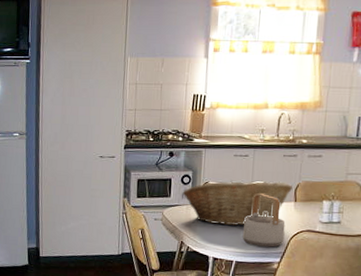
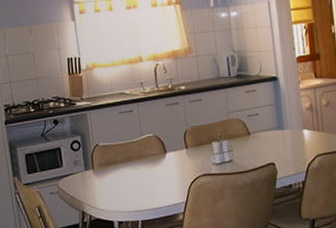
fruit basket: present [182,181,294,226] -> none [74,131,182,187]
teapot: present [242,193,286,248] -> none [141,146,184,201]

